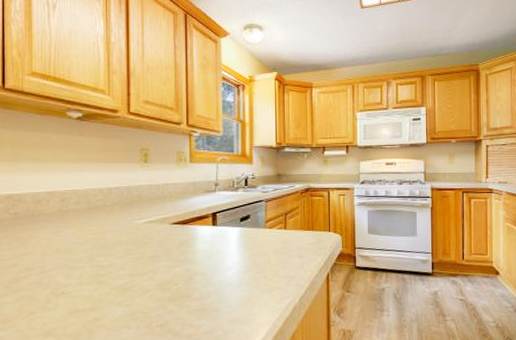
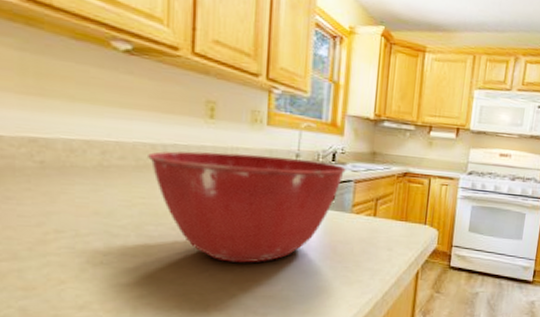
mixing bowl: none [97,187,257,282] -> present [148,151,346,263]

